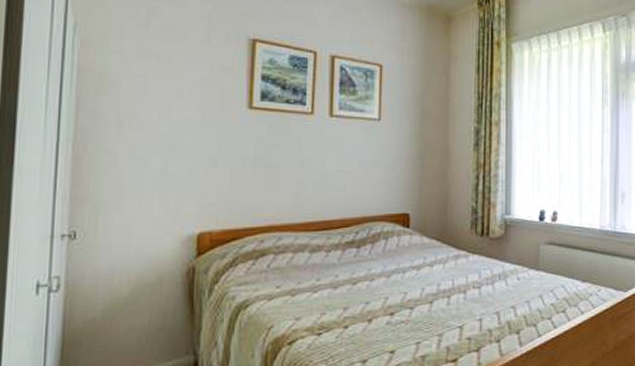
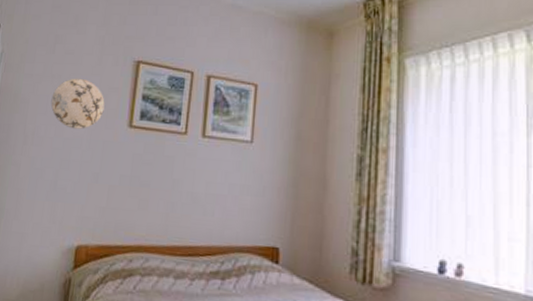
decorative plate: none [149,56,218,112] -> present [50,78,105,129]

